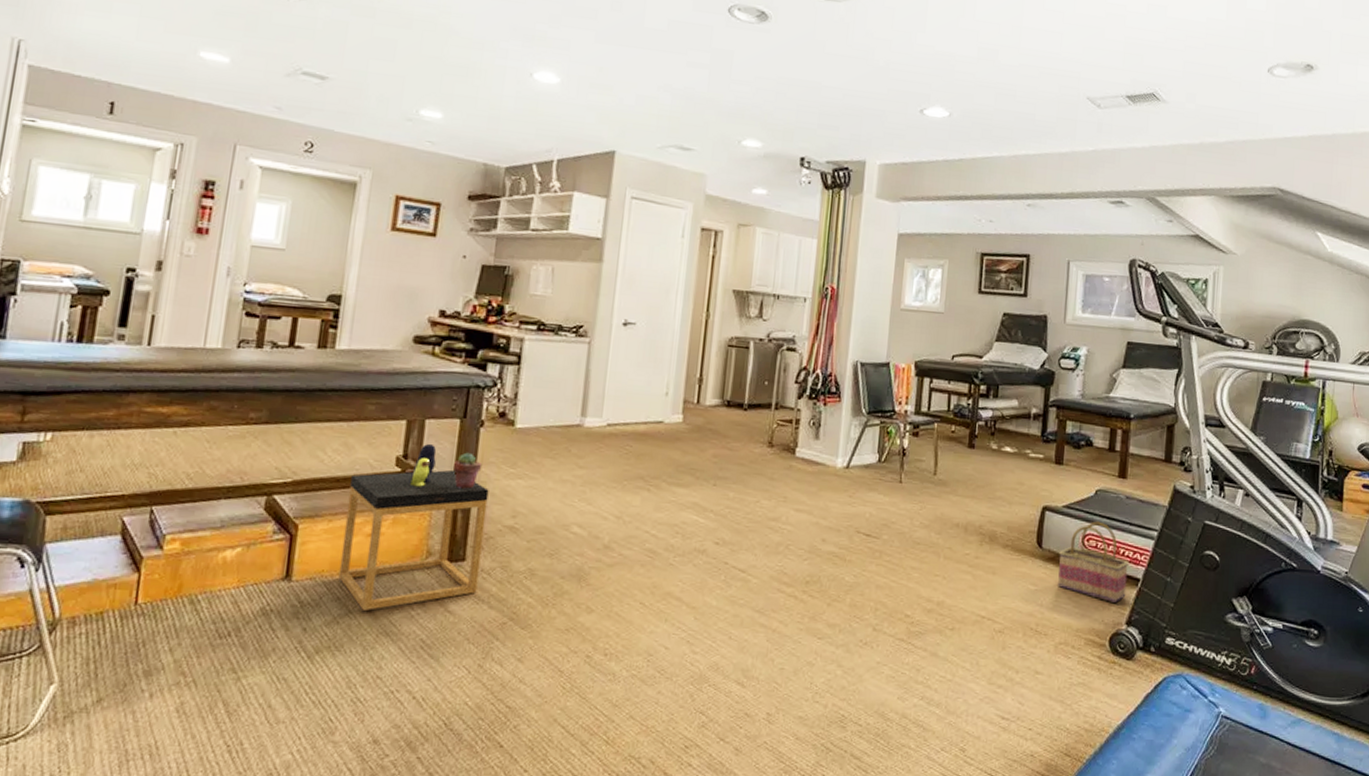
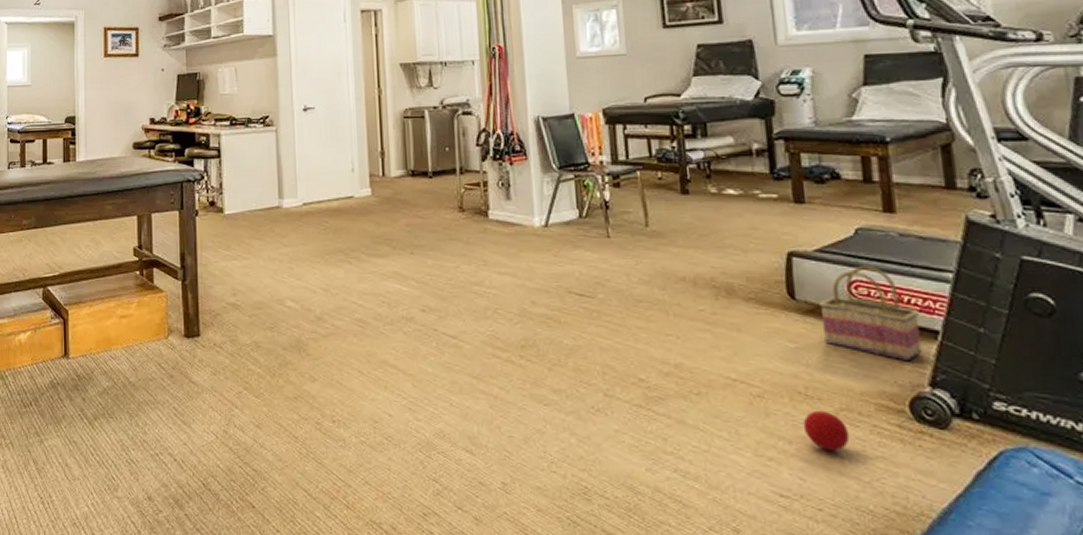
side table: present [338,443,489,610] -> none [102,234,213,382]
potted succulent: present [452,452,483,489] -> none [178,239,202,272]
ball: none [1029,644,1063,679] -> present [803,410,850,451]

